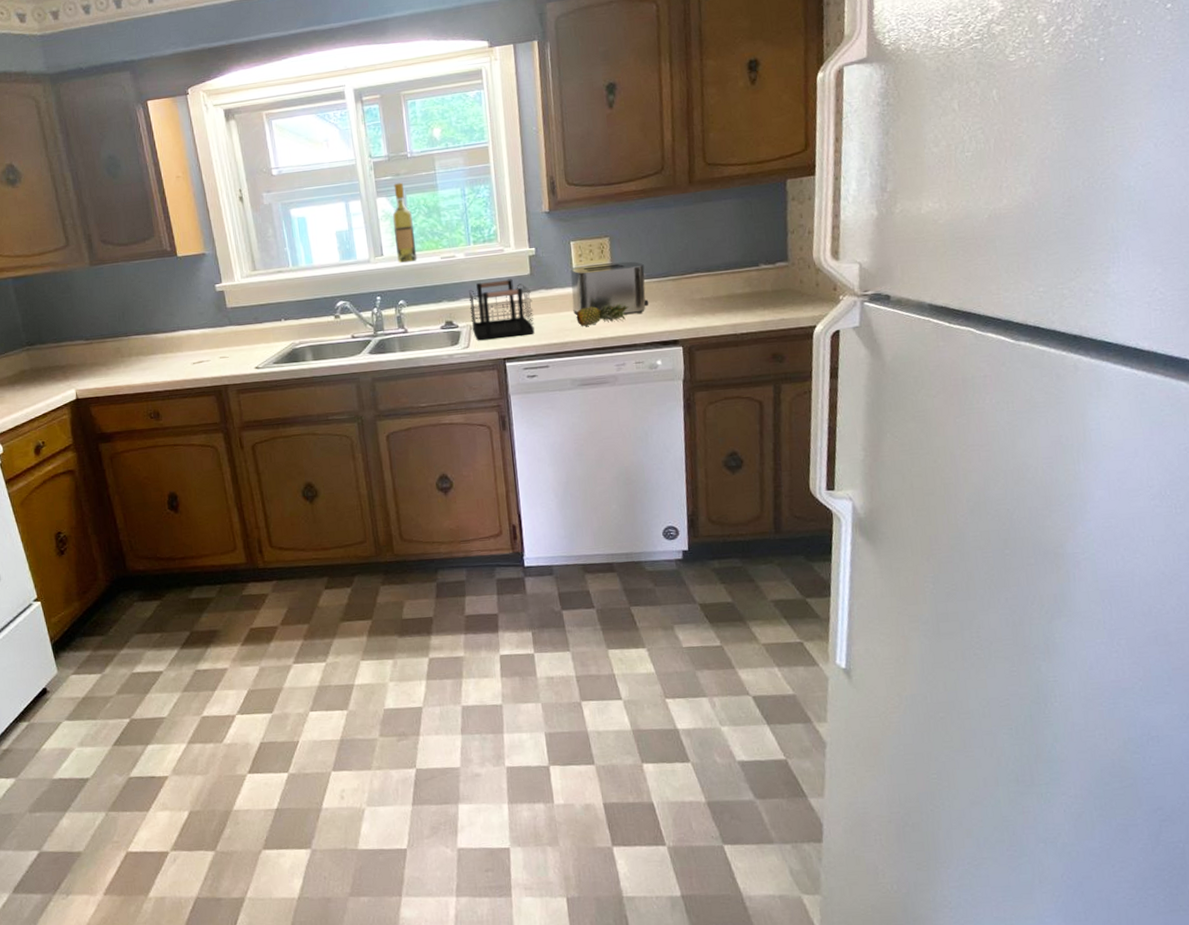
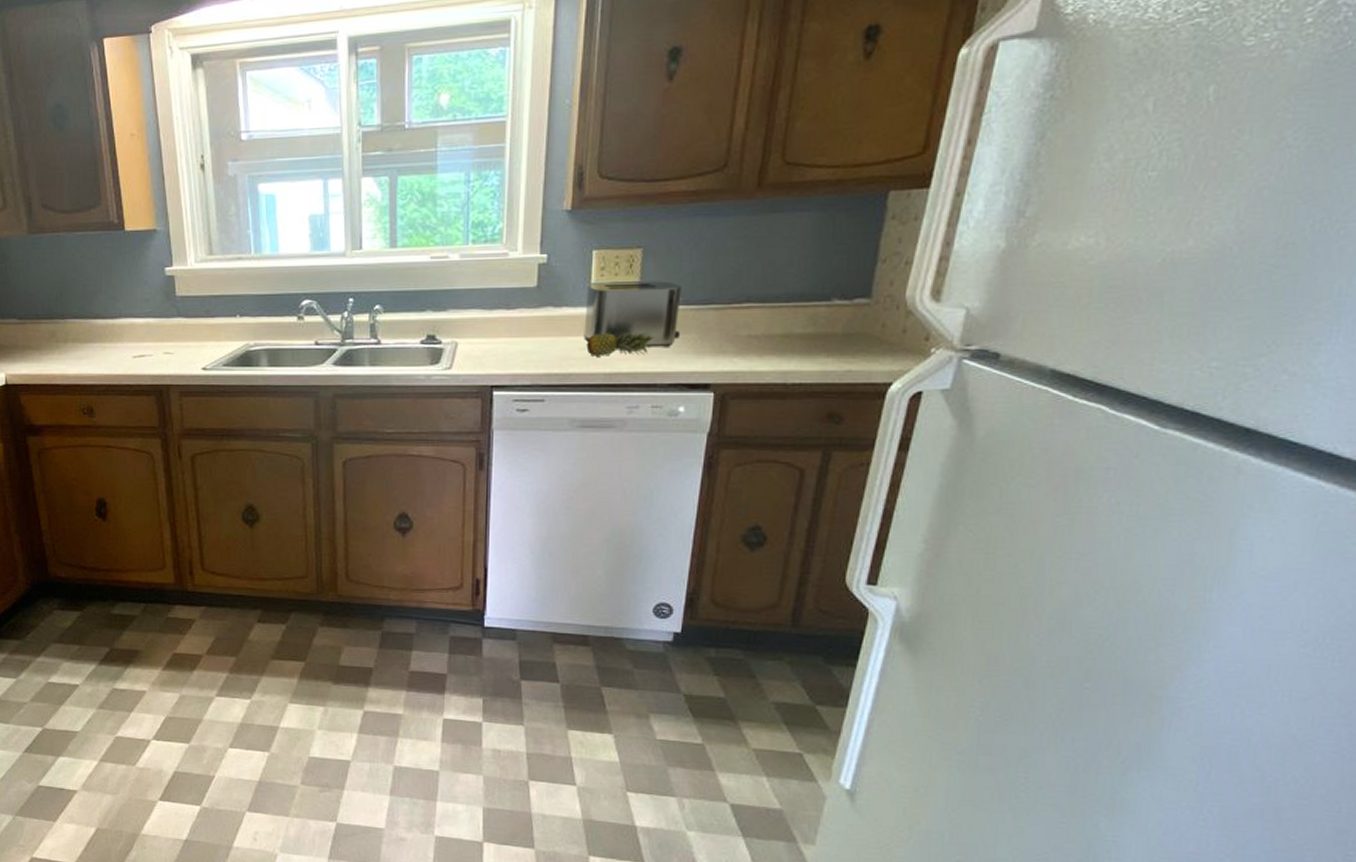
bottle: present [392,182,418,264] -> none [378,160,403,261]
dish rack: present [468,279,535,340] -> none [457,290,536,362]

